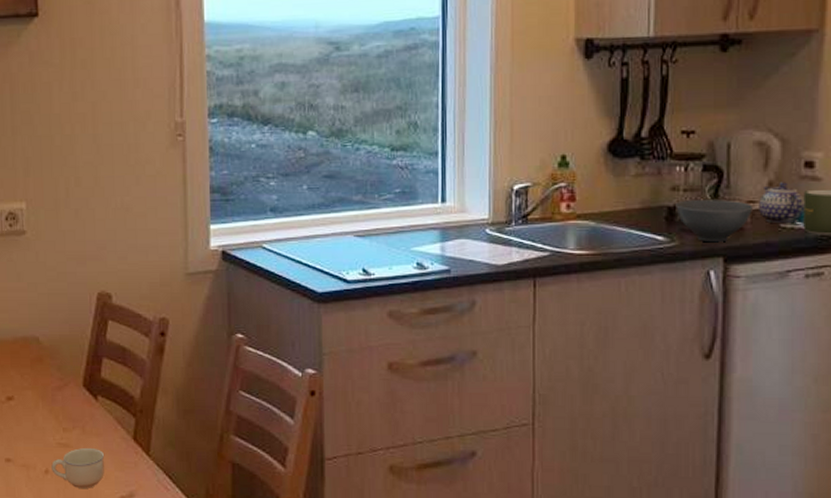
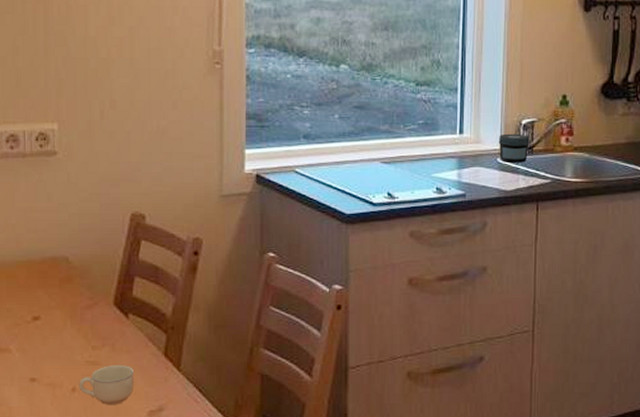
jar: none [486,200,523,234] -> present [498,133,530,163]

